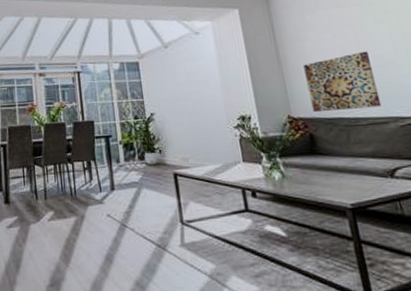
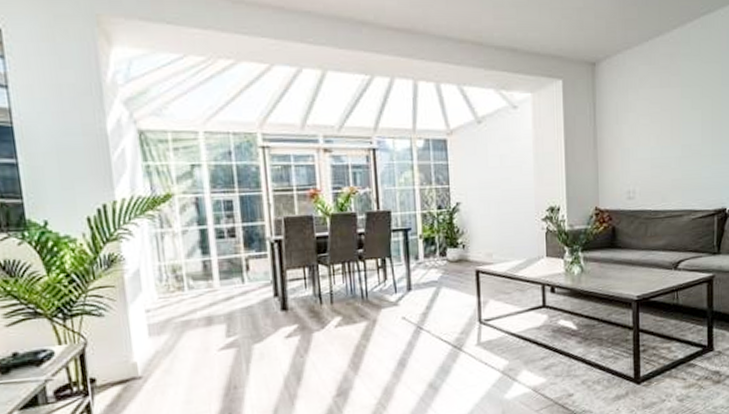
wall art: present [303,51,382,112] -> none [618,139,680,203]

